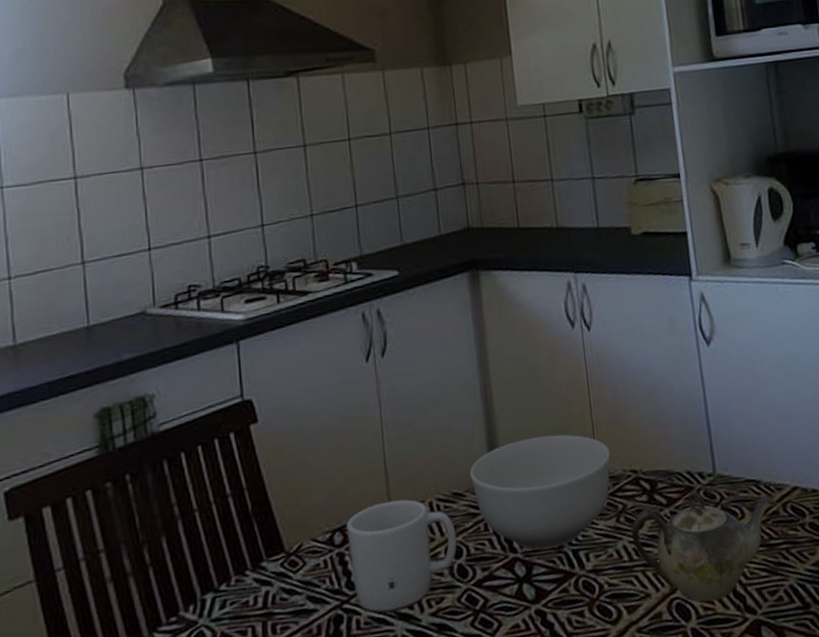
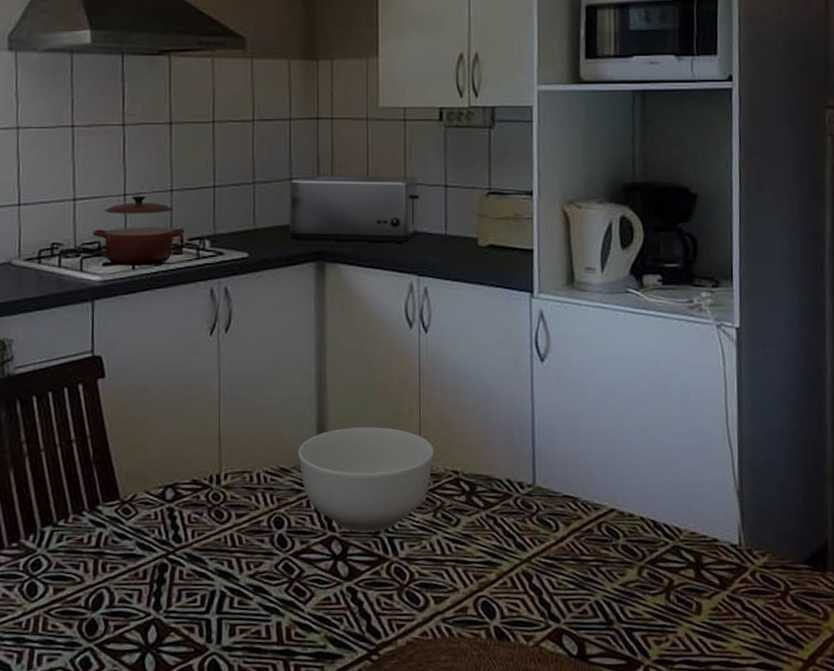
saucepan: none [231,223,330,300] -> present [92,195,185,266]
mug: present [346,499,458,614] -> none [178,466,280,568]
toaster: none [433,172,569,252] -> present [288,174,420,243]
teapot: present [631,491,779,603] -> none [447,499,594,605]

